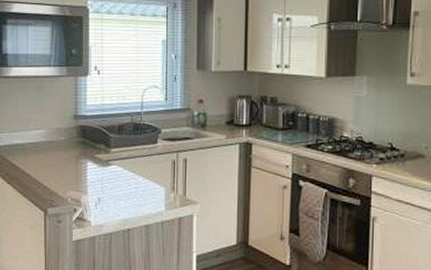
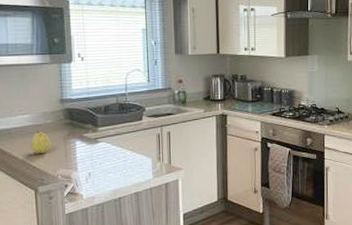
fruit: none [43,147,63,173] -> present [30,130,51,154]

